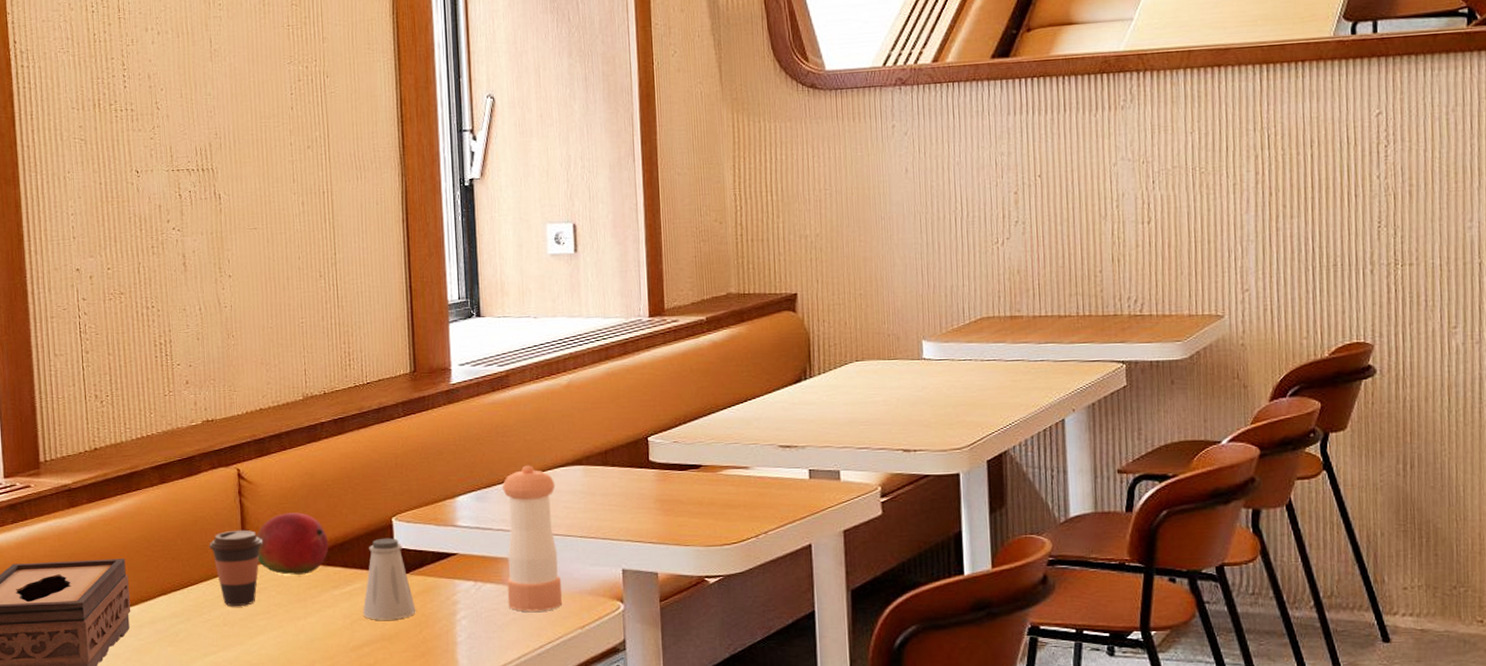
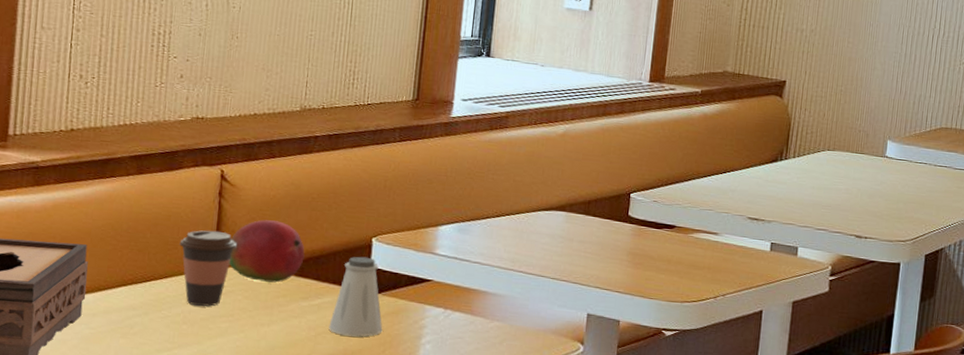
pepper shaker: present [502,465,563,612] -> none [473,204,537,344]

